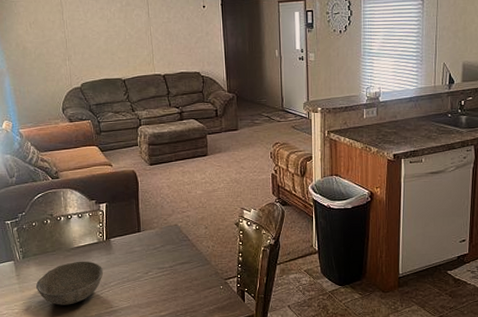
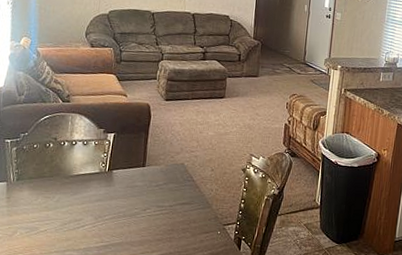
bowl: present [35,261,104,305] -> none [25,190,101,235]

